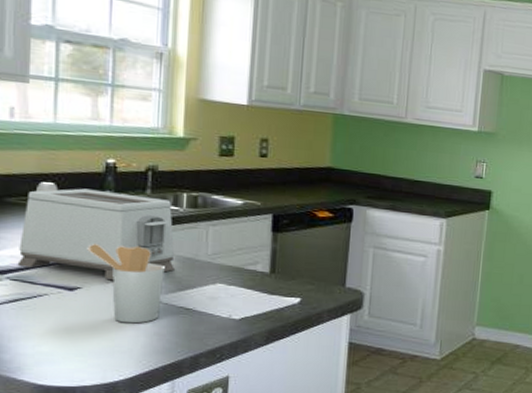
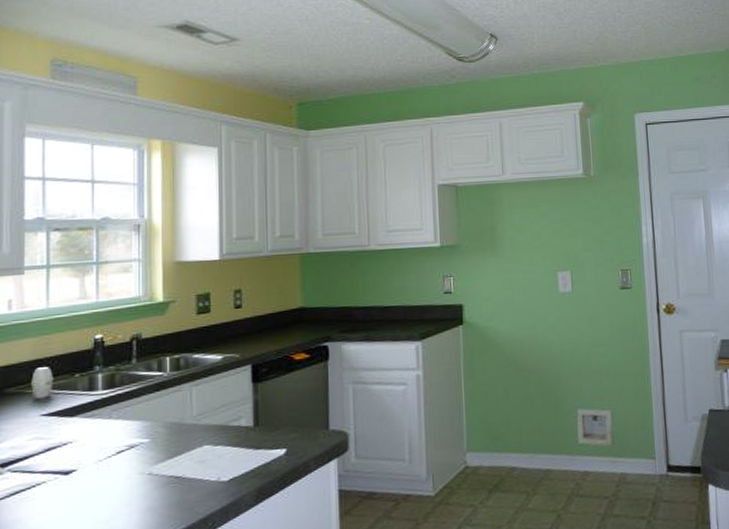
toaster: present [17,188,175,281] -> none [17,366,162,458]
utensil holder: present [87,244,165,324] -> none [80,417,153,502]

